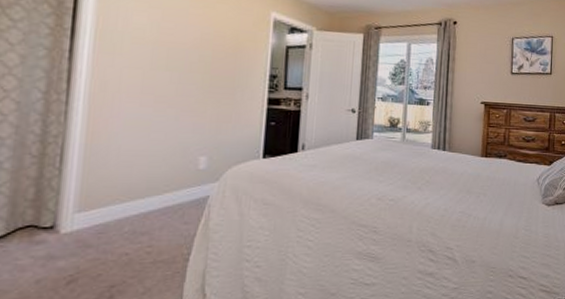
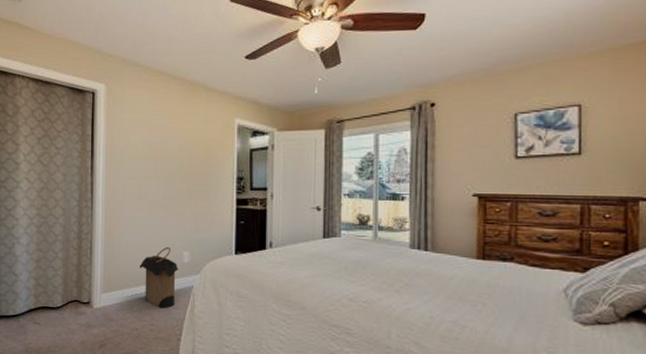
laundry hamper: none [136,151,192,225] -> present [139,246,179,309]

